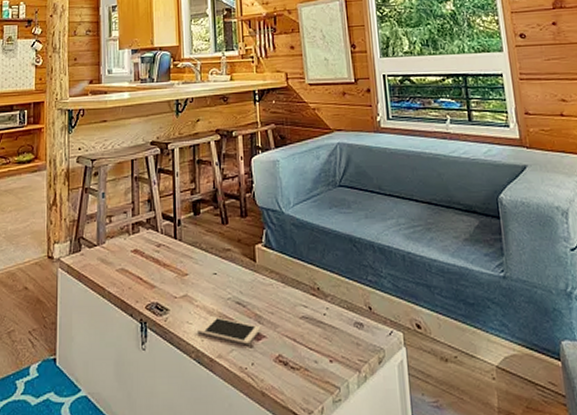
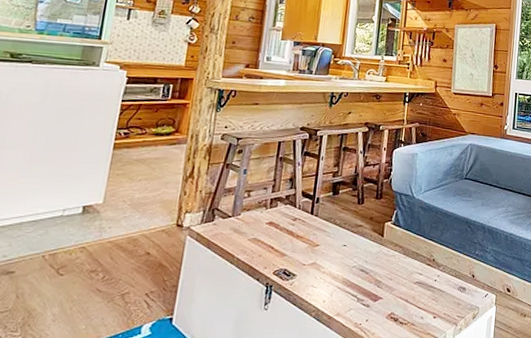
cell phone: present [197,316,261,345] -> none [320,281,379,305]

